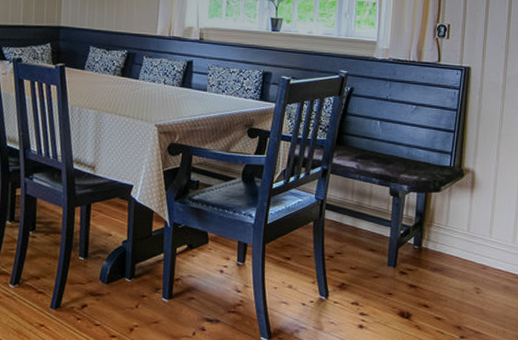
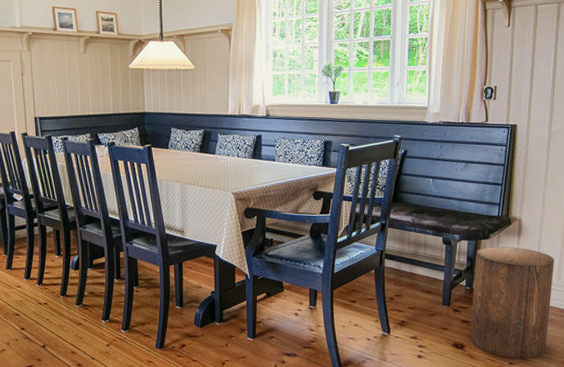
stool: none [417,200,510,333] -> present [470,246,555,359]

